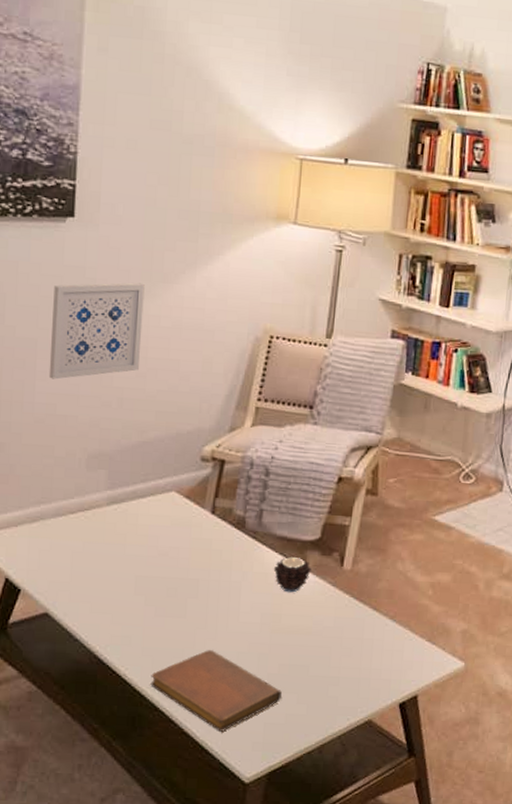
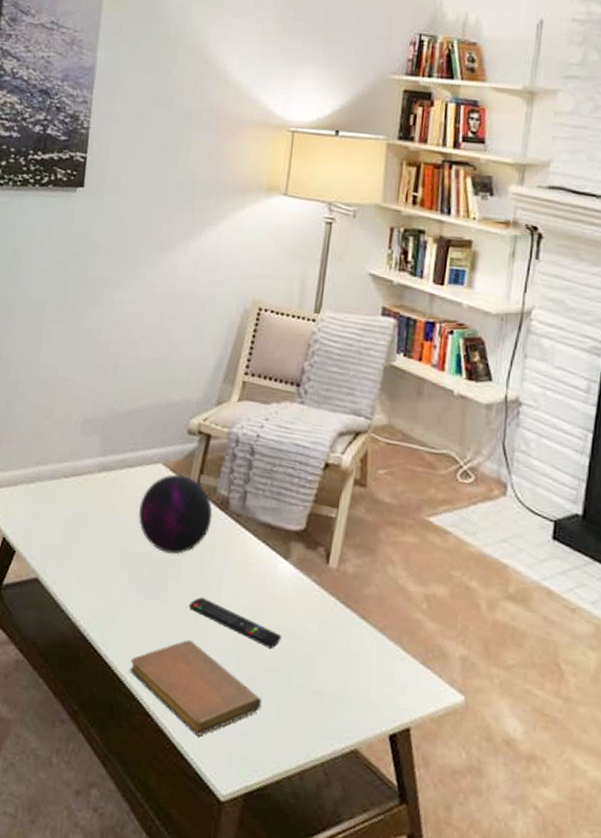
wall art: present [48,282,145,380] -> none [53,250,143,342]
decorative orb: none [153,500,229,575] -> present [138,474,213,555]
remote control: none [207,610,300,647] -> present [188,597,282,649]
candle: present [273,556,311,593] -> none [256,546,295,587]

